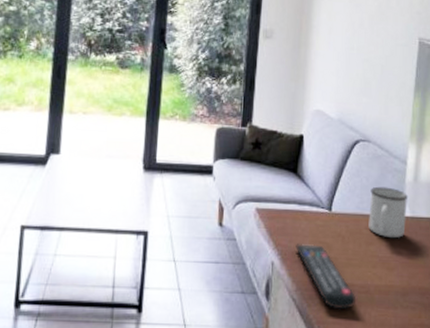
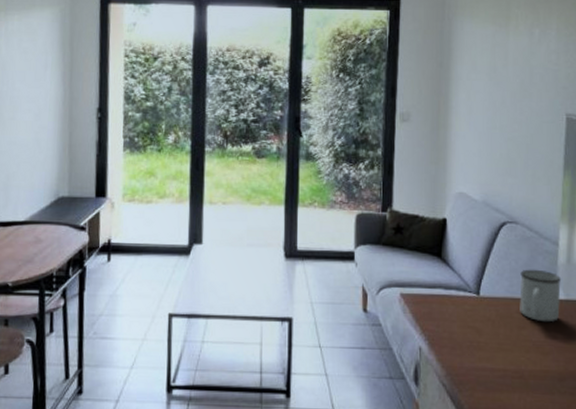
remote control: present [296,244,357,310] -> none [443,329,510,396]

